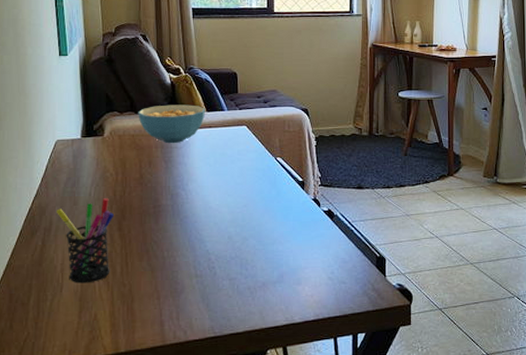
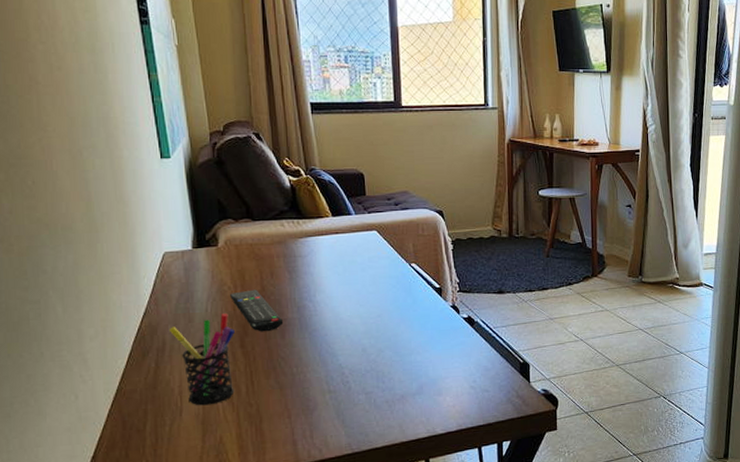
remote control: none [112,177,158,217] -> present [230,289,284,332]
cereal bowl: present [138,104,206,144] -> none [255,209,331,253]

